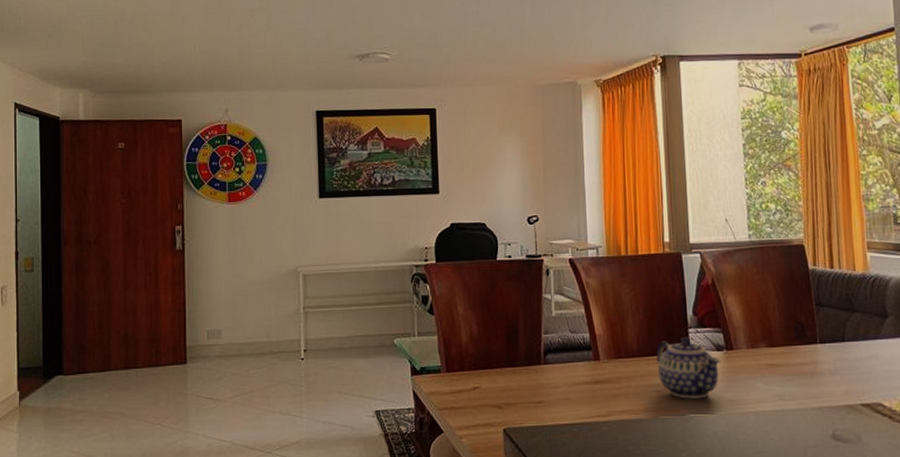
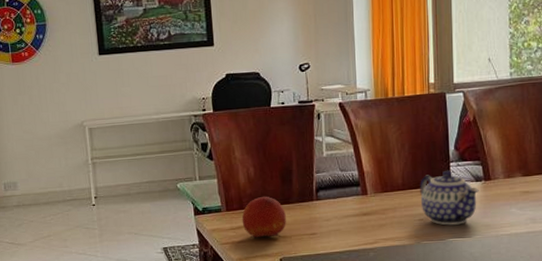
fruit: none [462,357,512,405] -> present [241,196,287,239]

